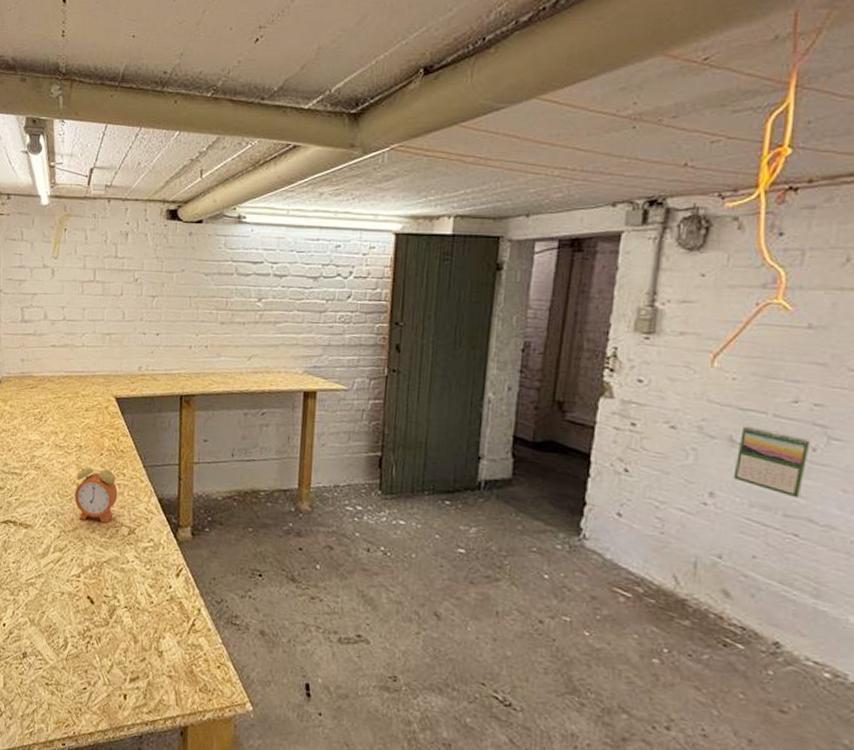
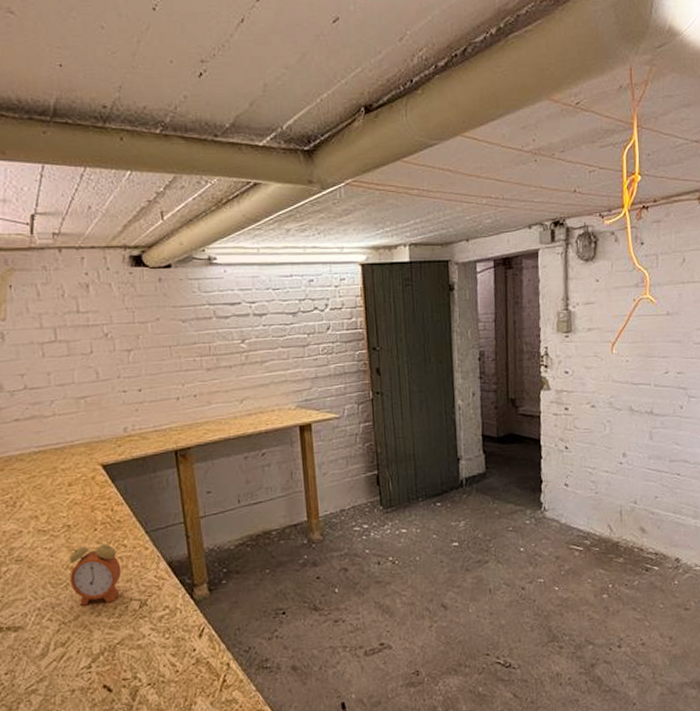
calendar: present [733,426,811,498] -> none [636,397,679,446]

